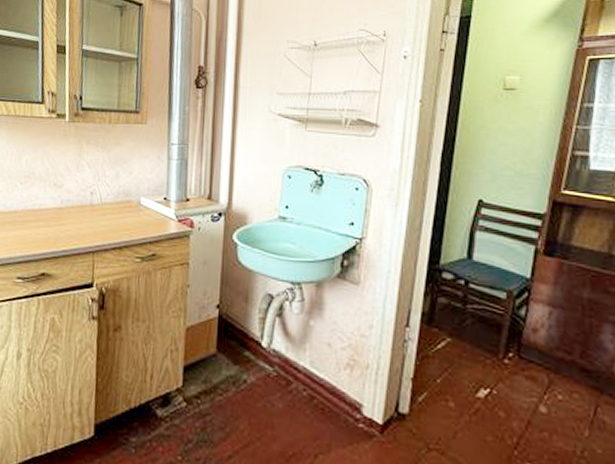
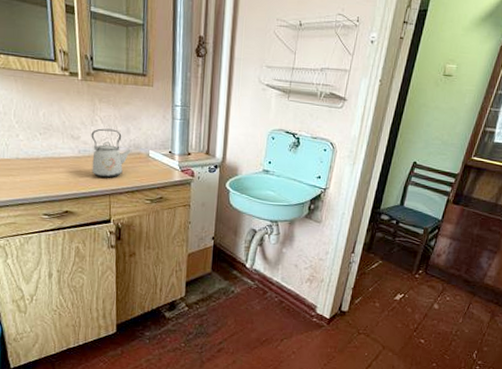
kettle: none [74,174,121,232] -> present [91,128,132,178]

